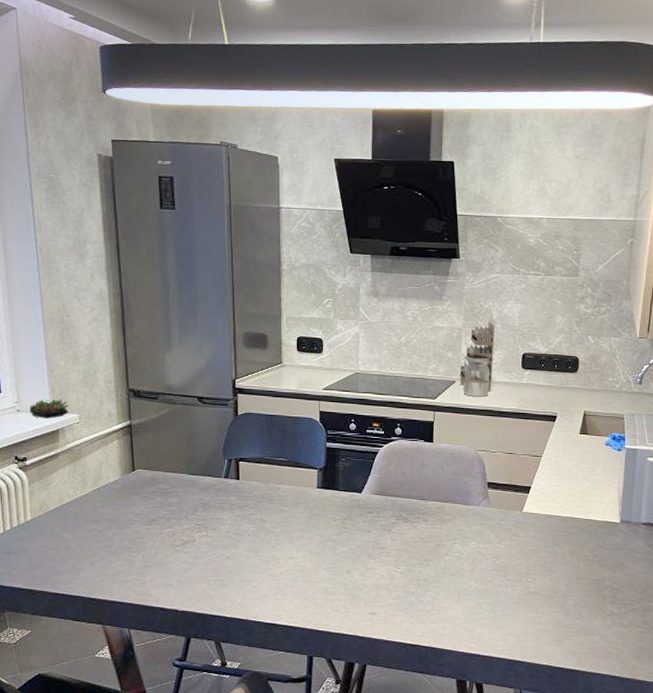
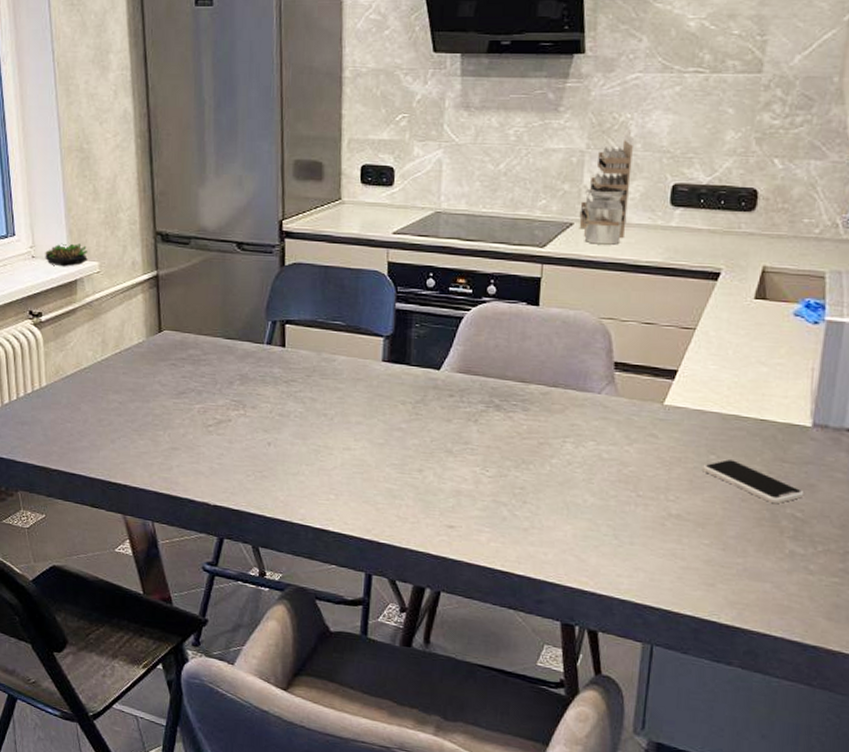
smartphone: none [550,549,617,579] -> present [703,459,805,504]

